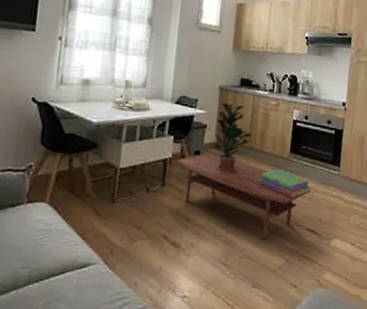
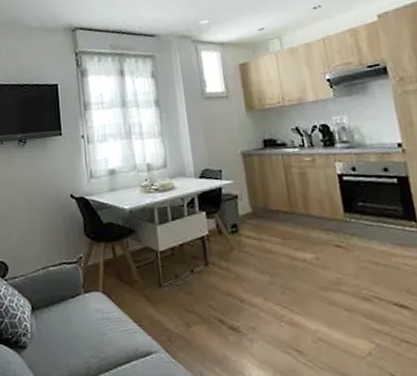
coffee table: present [177,154,311,240] -> none [215,226,385,319]
potted plant: present [212,102,253,172] -> none [247,168,293,244]
stack of books: present [259,170,311,198] -> none [314,234,385,266]

